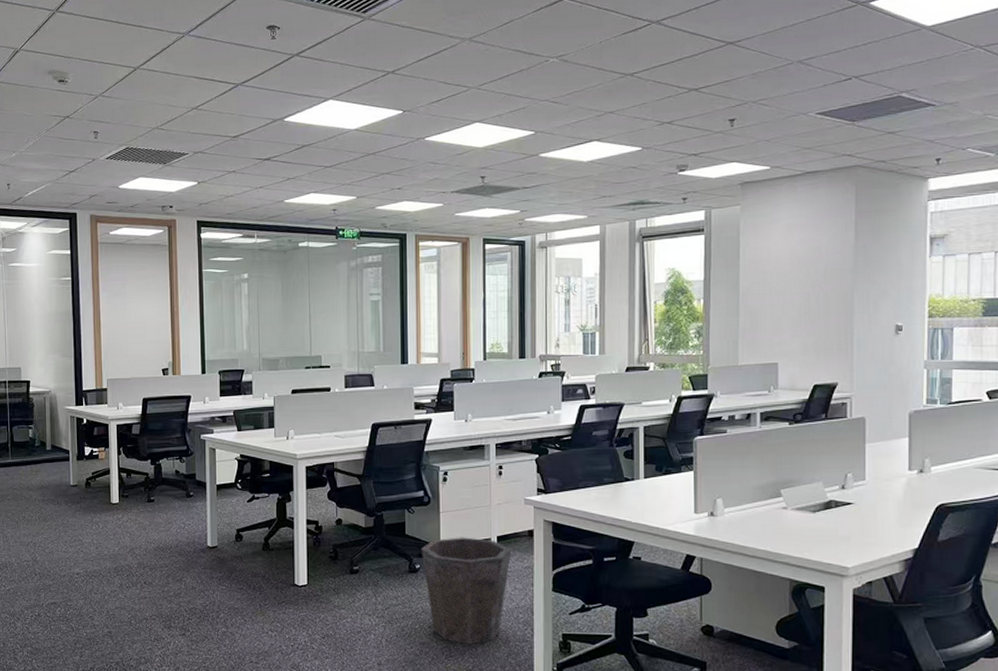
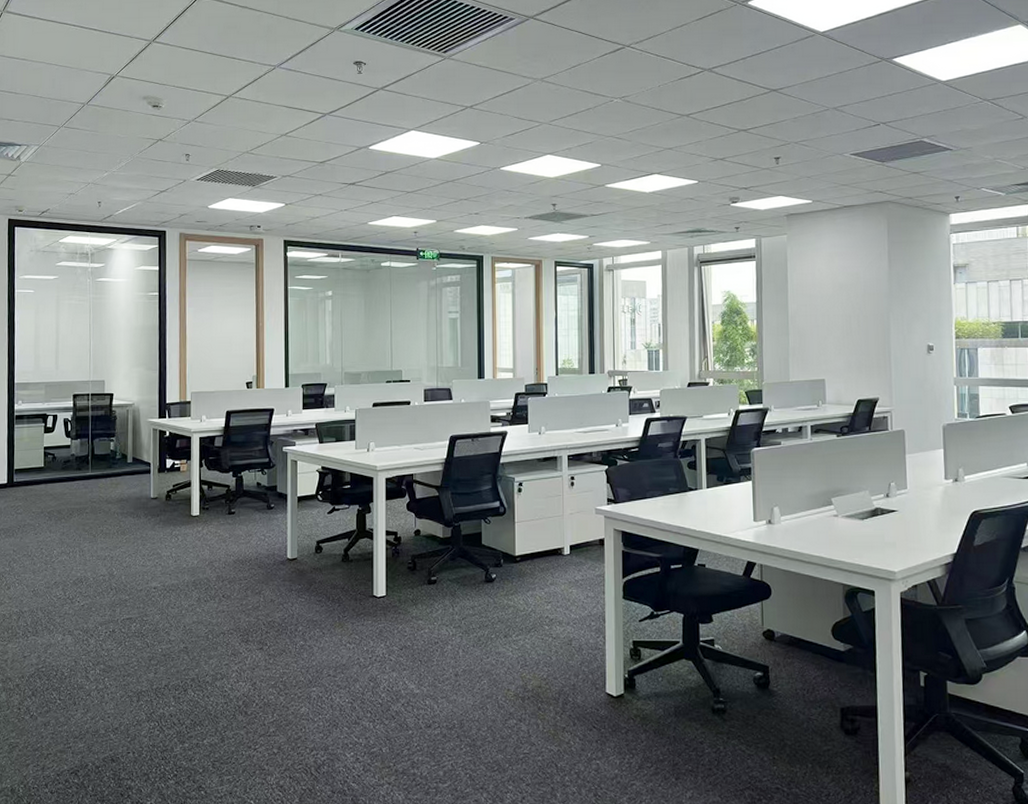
waste bin: present [421,537,511,644] -> none [497,546,583,652]

